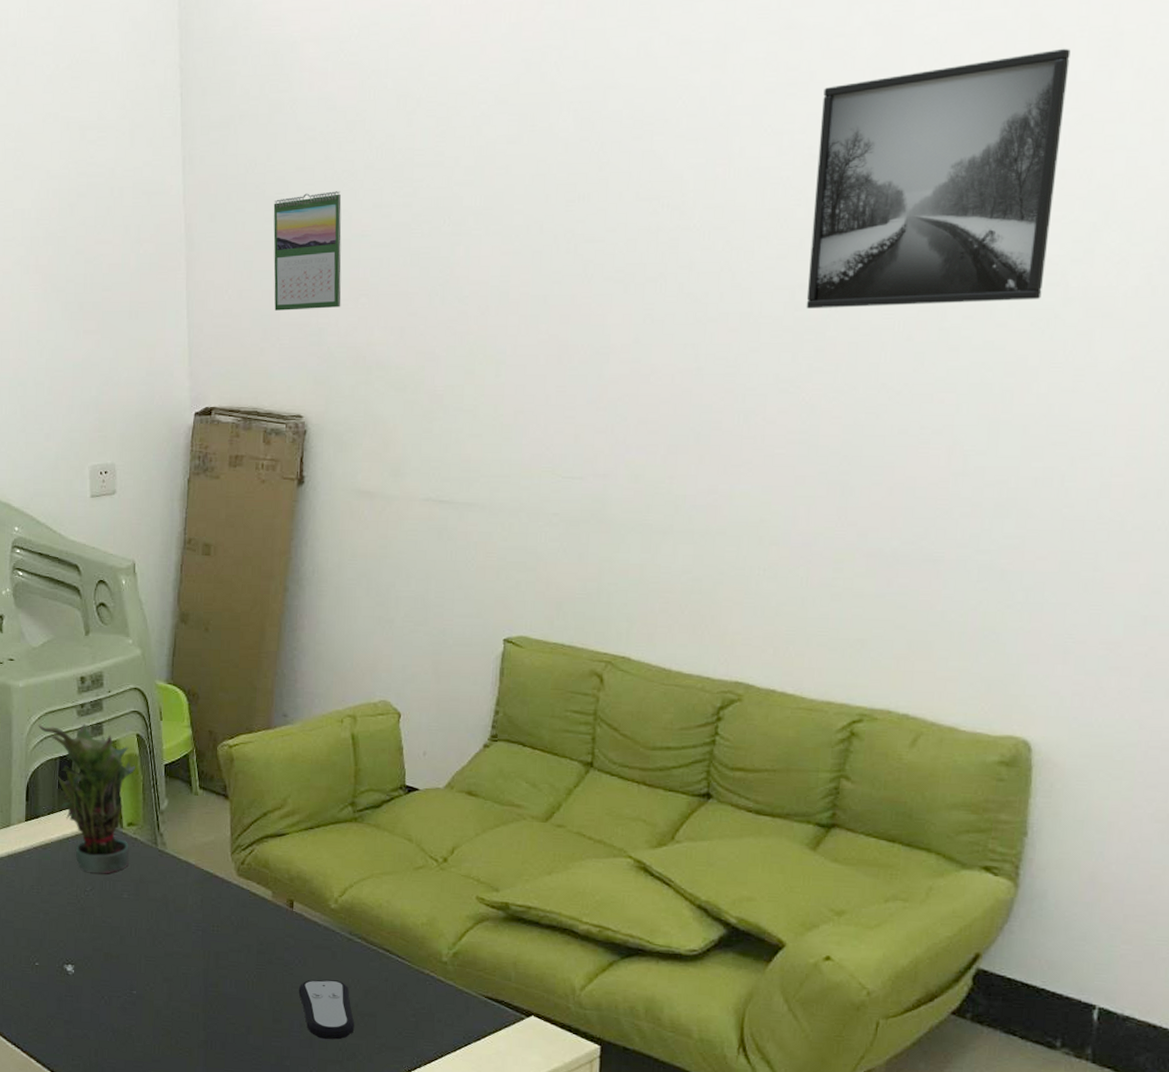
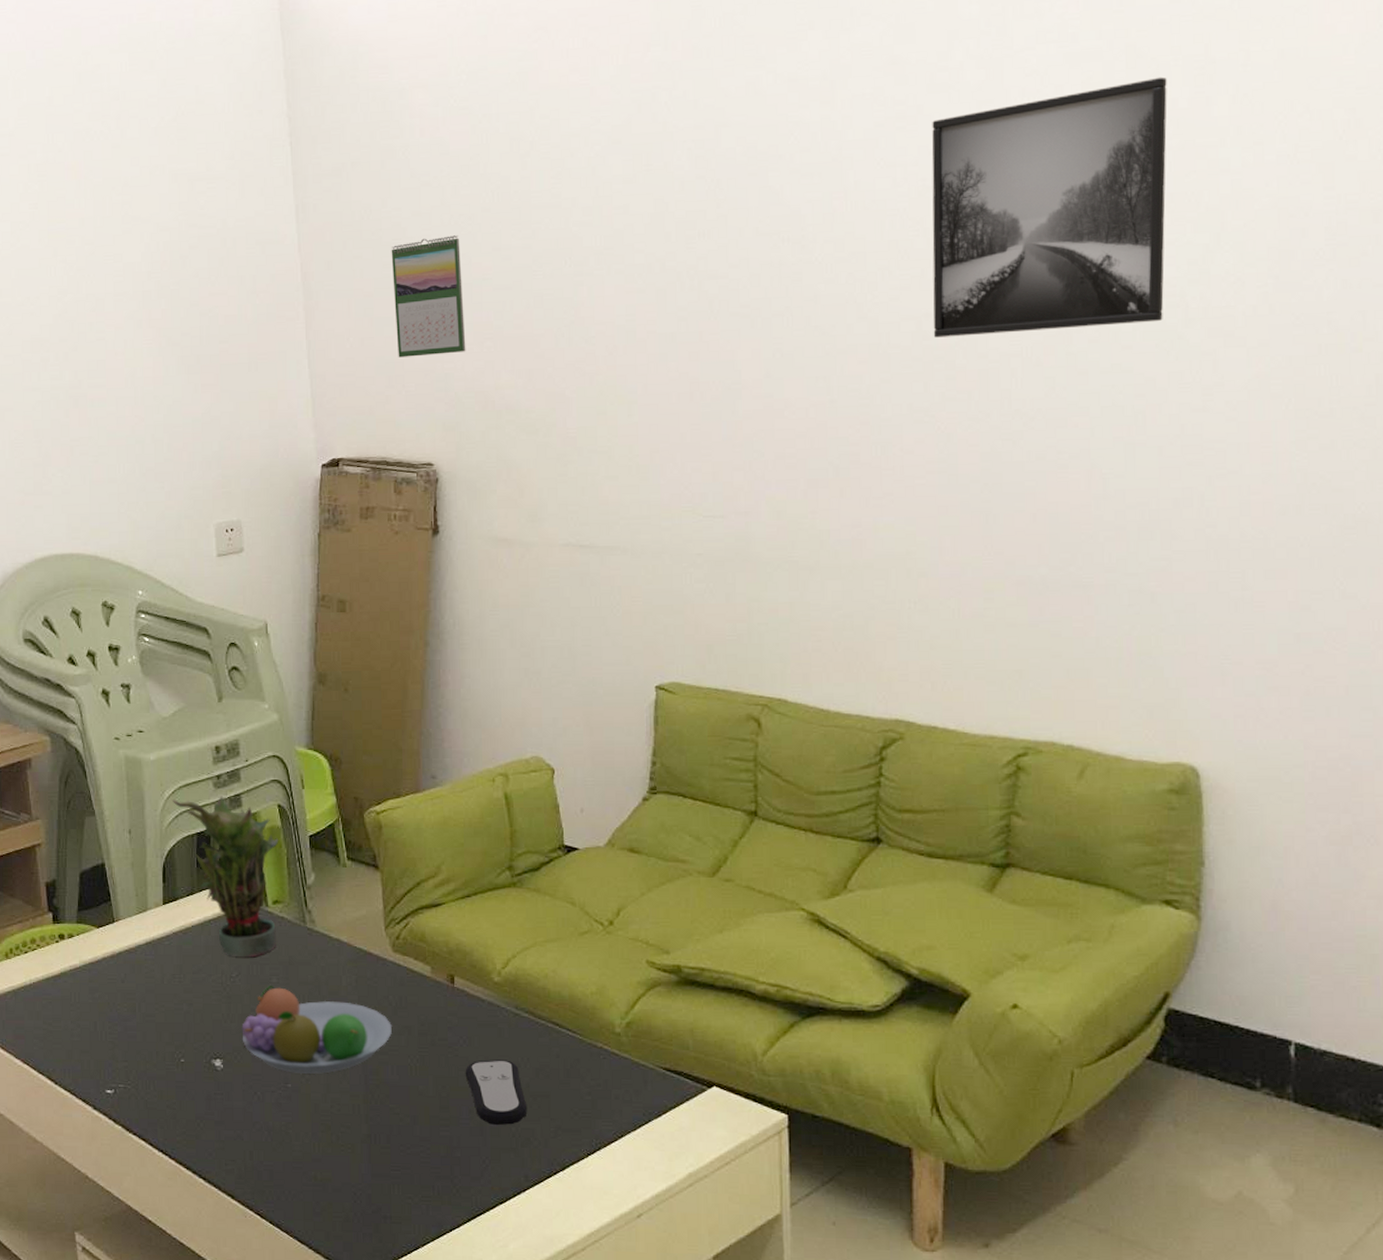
fruit bowl: none [92,901,233,984] -> present [241,986,393,1074]

